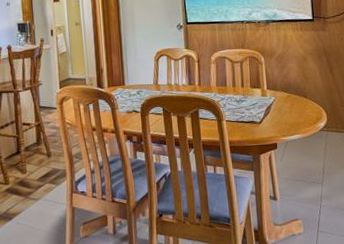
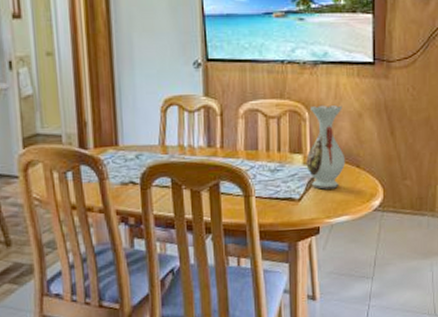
vase: none [264,51,295,115] -> present [306,104,346,190]

